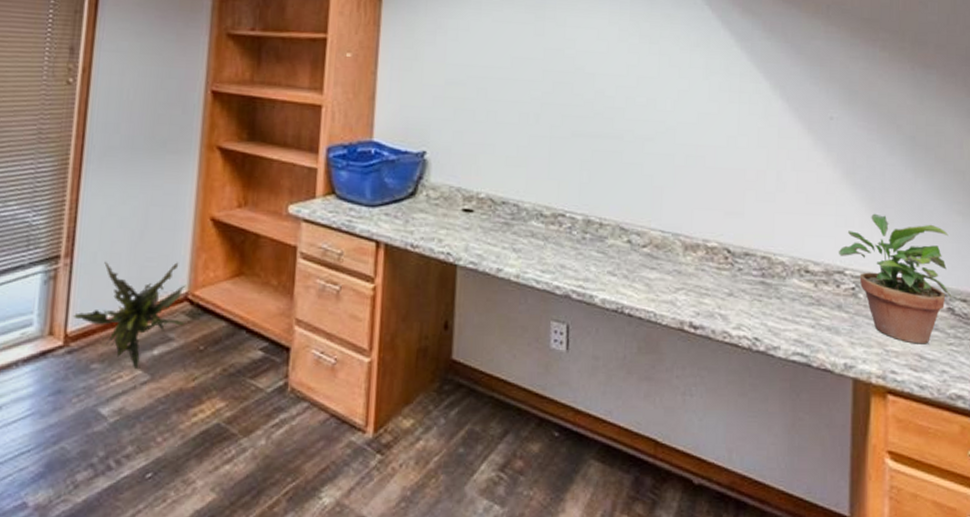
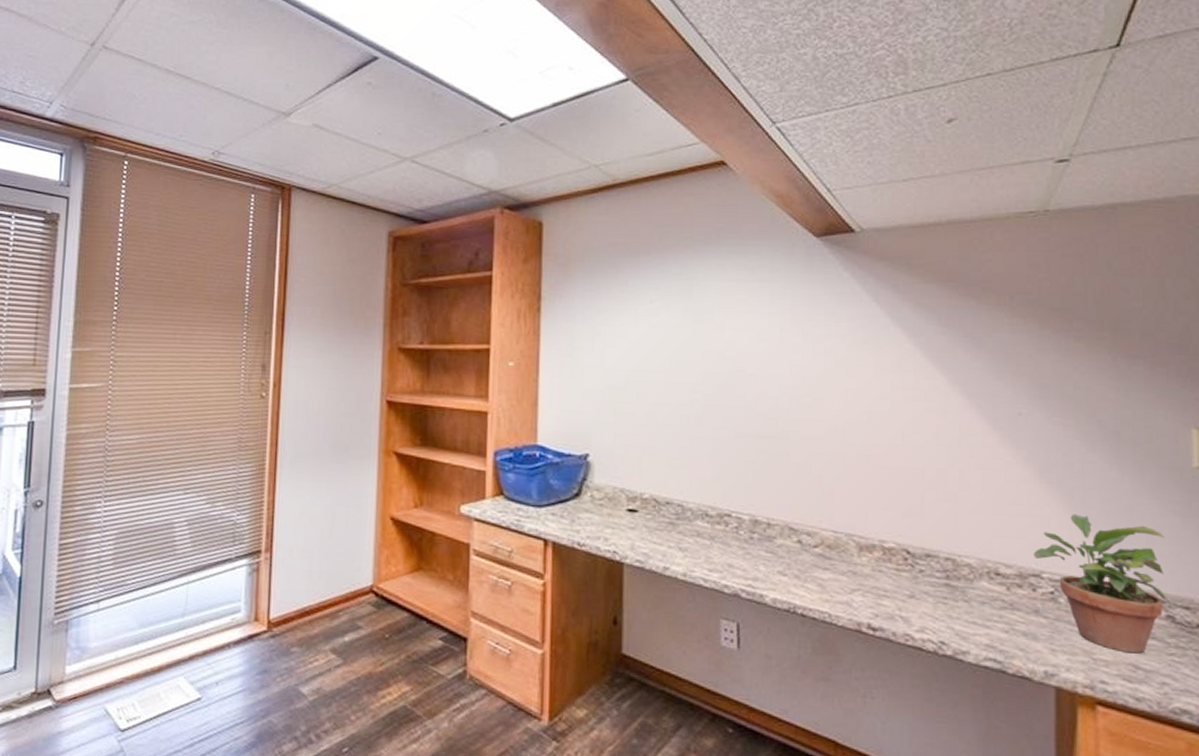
plant: present [72,261,186,370] -> none [273,555,371,654]

